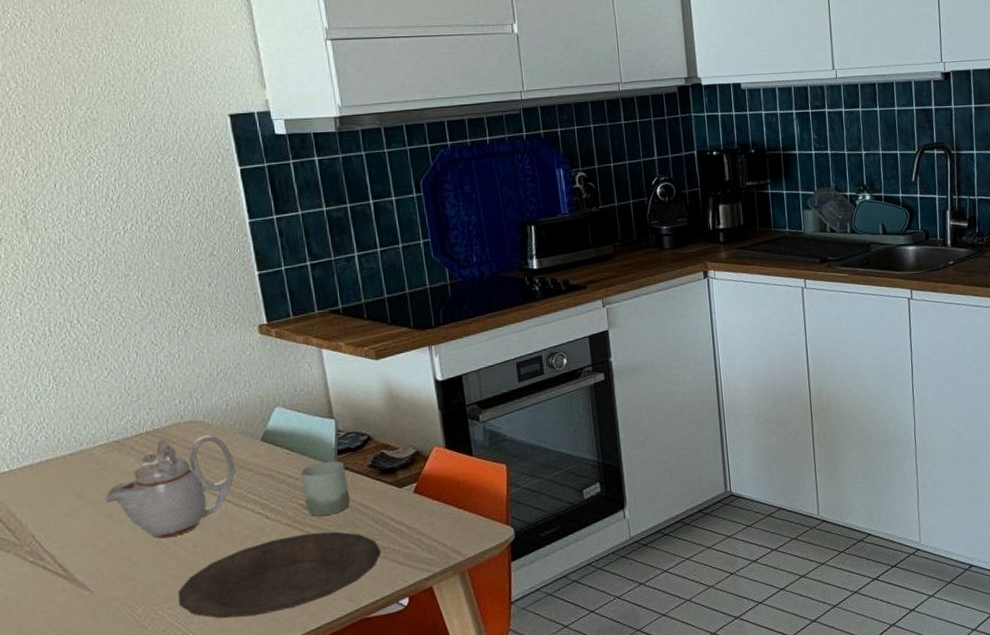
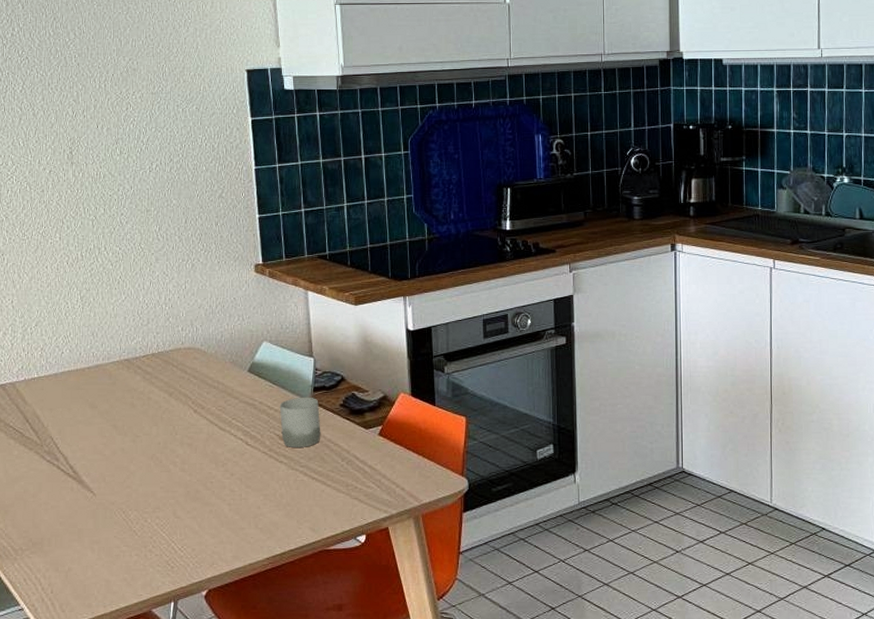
teapot: present [104,435,235,538] -> none [112,362,224,452]
plate: present [178,531,382,619] -> none [165,462,345,535]

